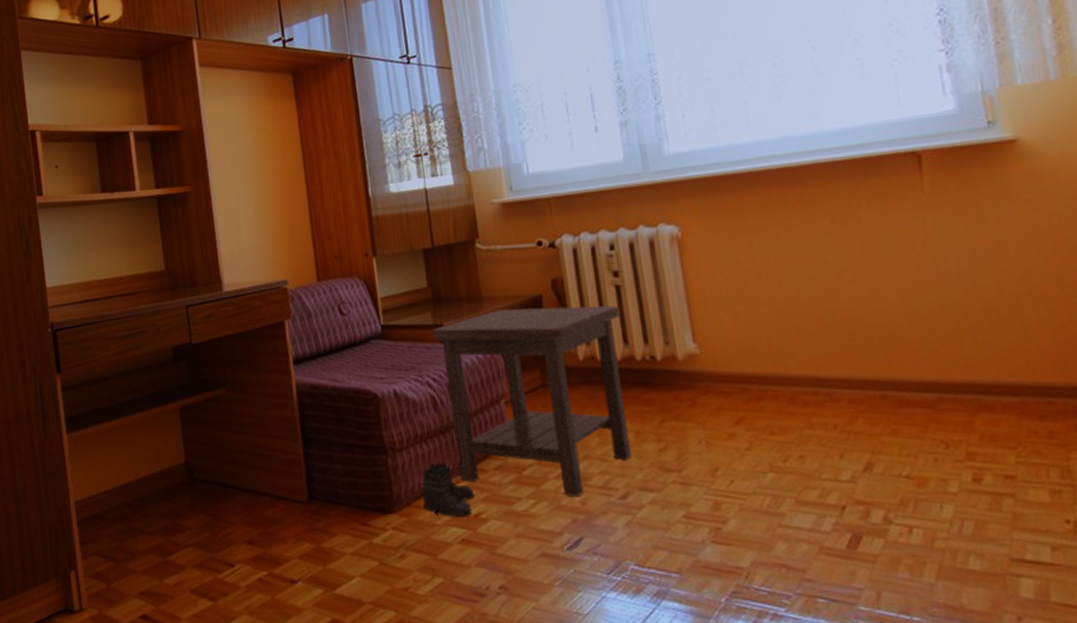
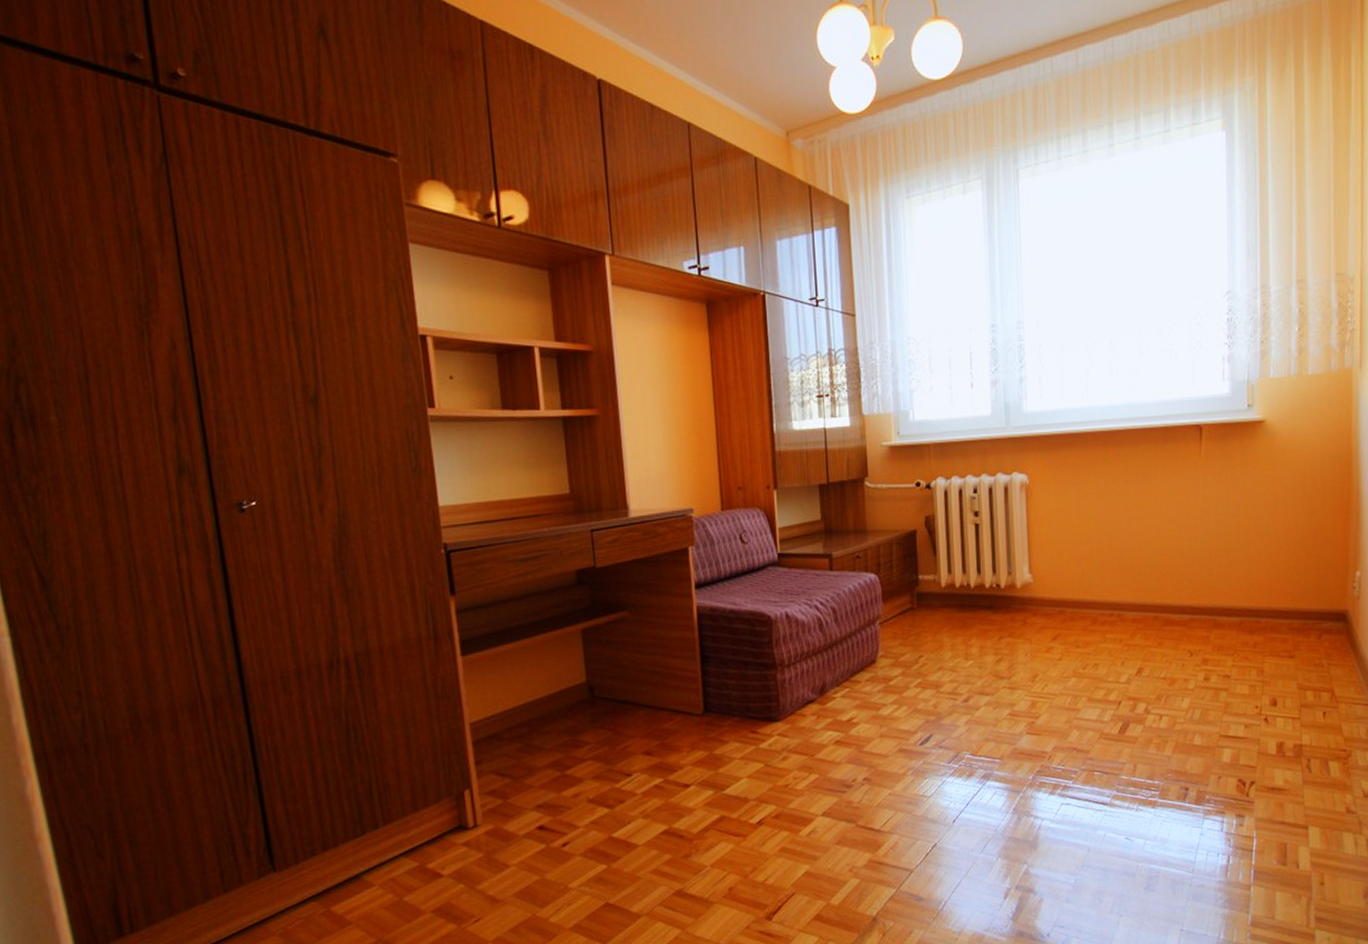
boots: present [422,463,475,516] -> none [805,676,849,722]
side table: present [433,305,632,497] -> none [823,540,977,702]

